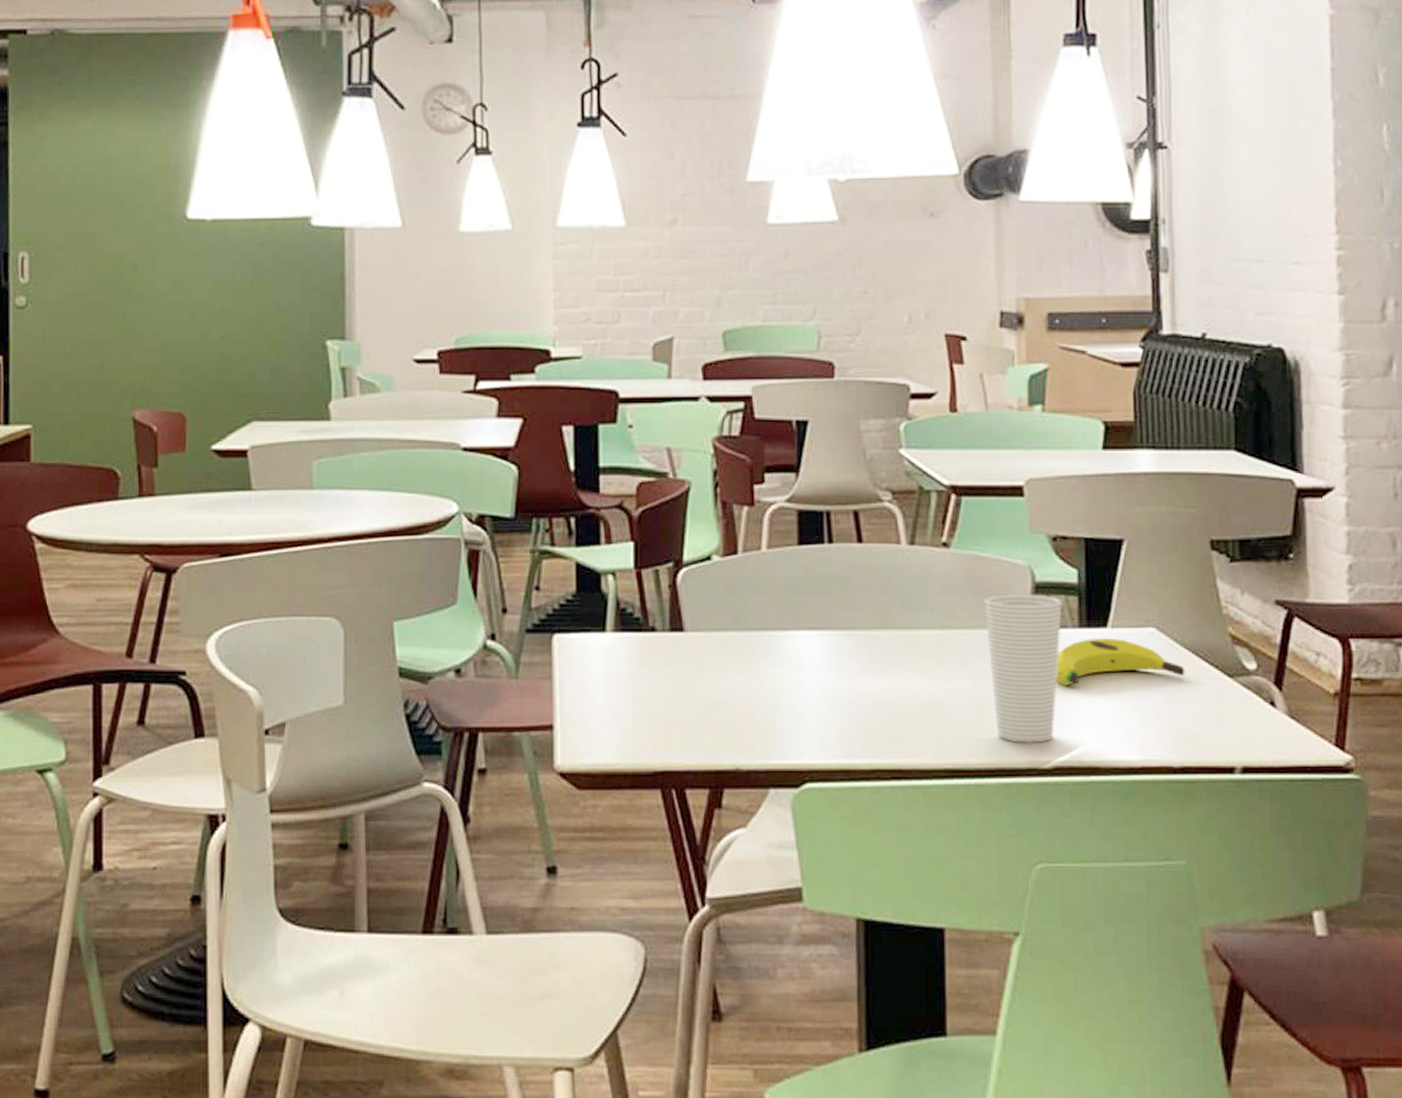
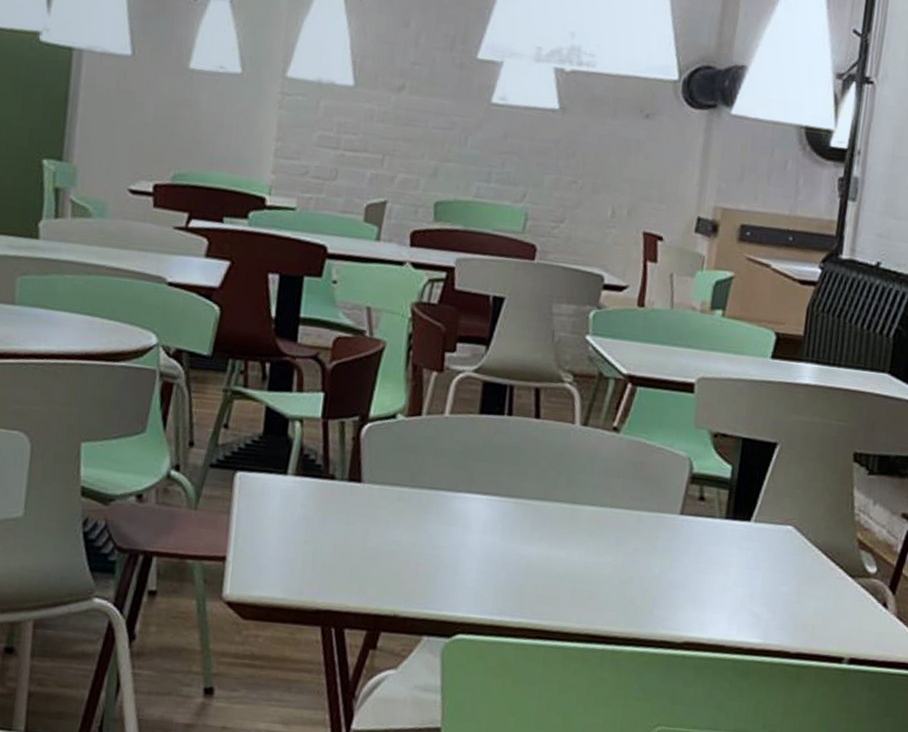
cup: present [984,593,1062,744] -> none [638,480,714,619]
banana: present [1056,637,1185,686] -> none [698,529,814,572]

